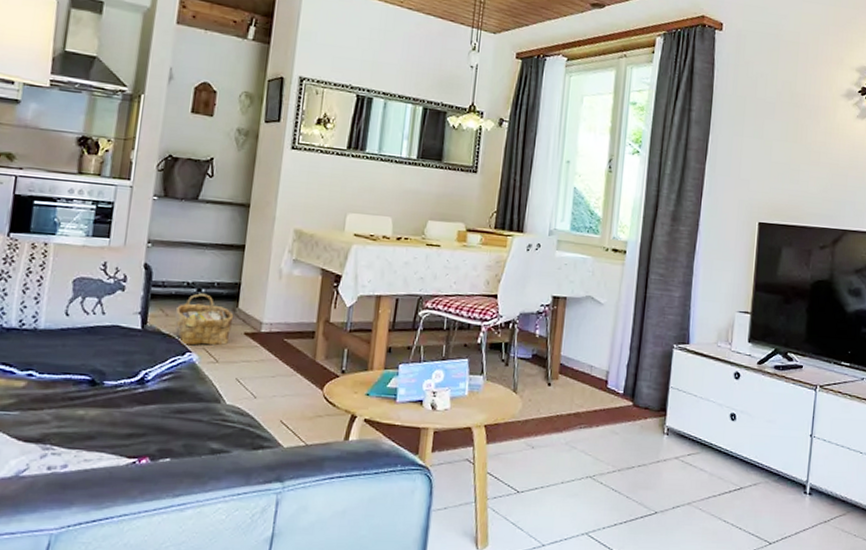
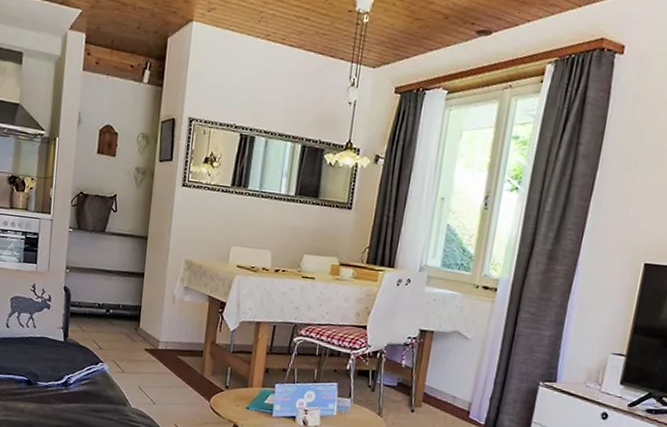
woven basket: present [175,293,234,346] -> none [89,313,136,358]

